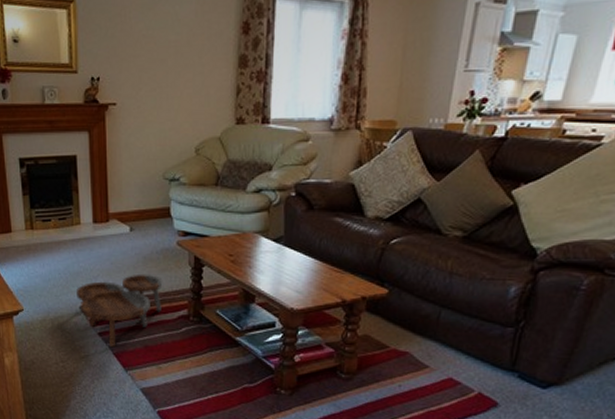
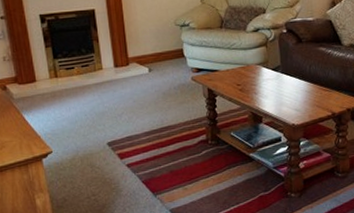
nesting tables: present [77,274,163,348] -> none [103,107,183,177]

